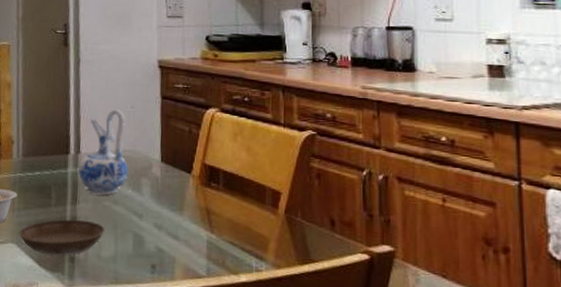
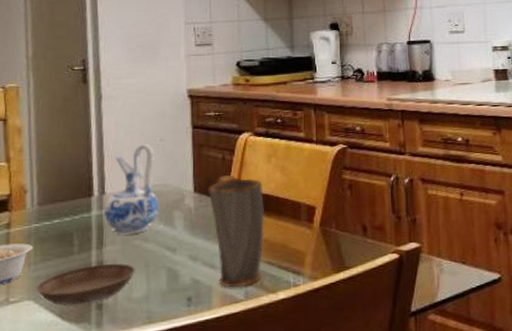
mug: none [174,149,229,263] -> present [208,175,265,288]

